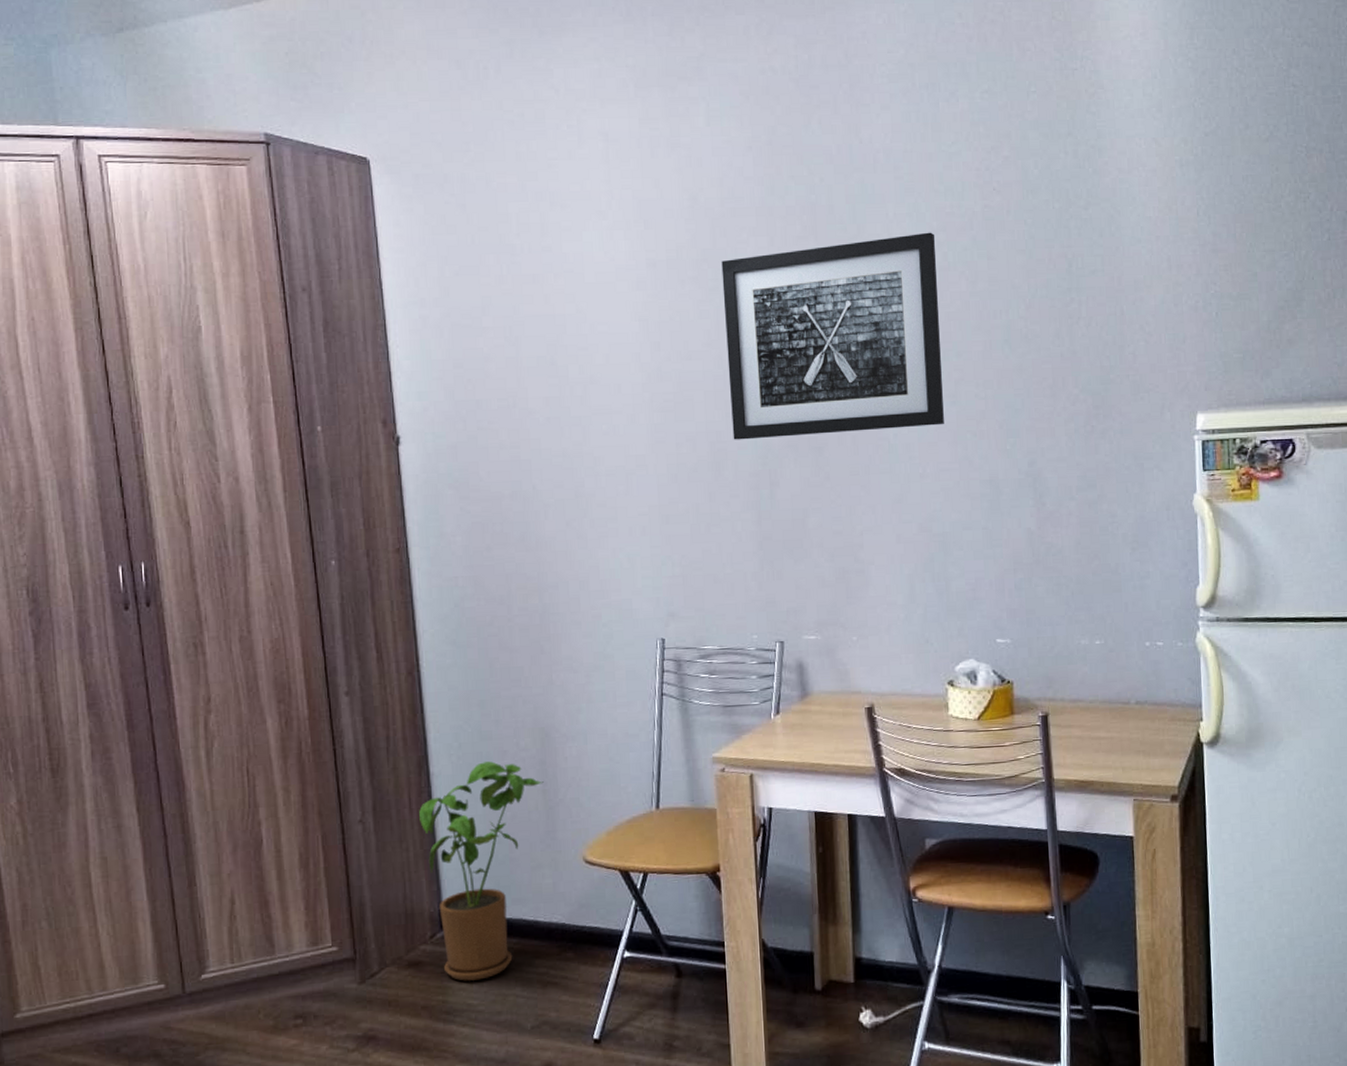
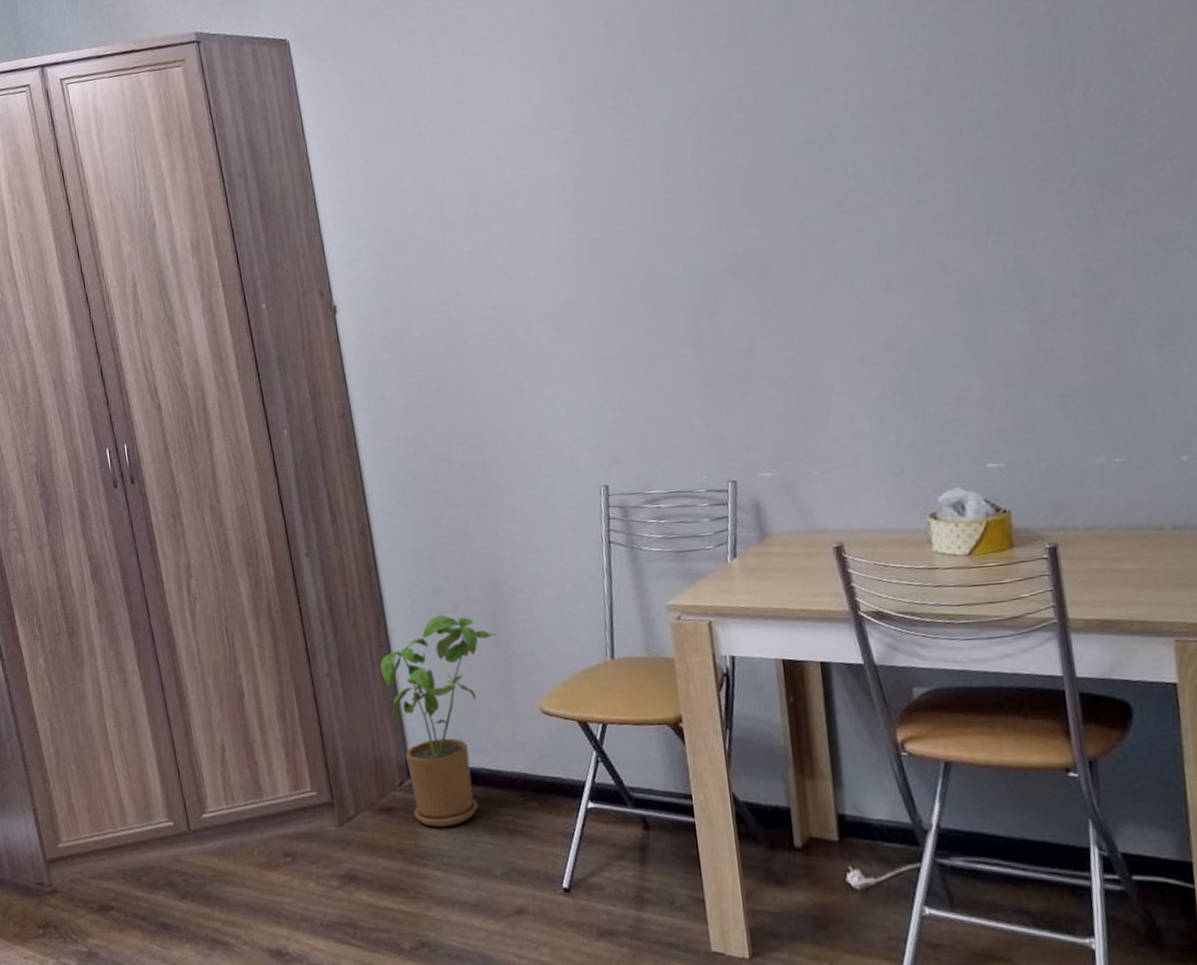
wall art: present [721,232,944,440] -> none [642,14,909,273]

